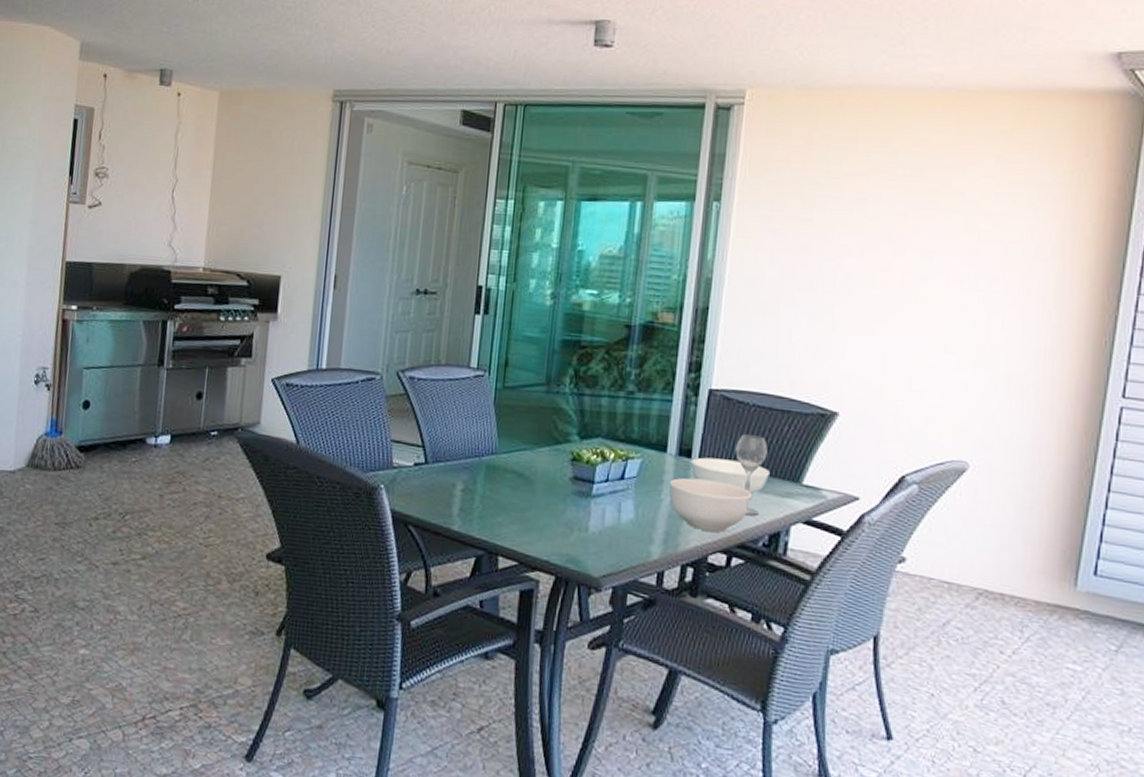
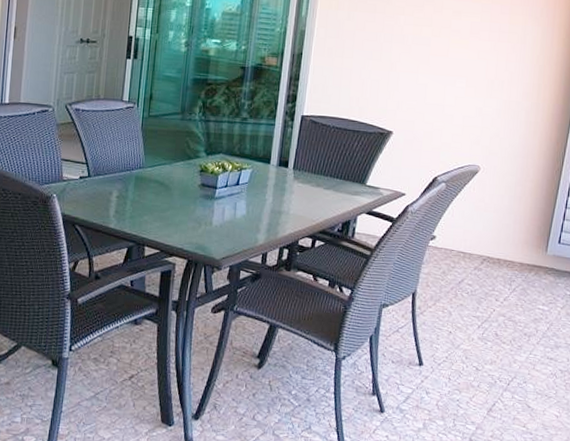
bowl: present [669,477,753,532] -> none [272,182,331,222]
bowl: present [691,457,771,494] -> none [288,167,345,193]
wineglass: present [735,434,768,515] -> none [319,149,343,209]

